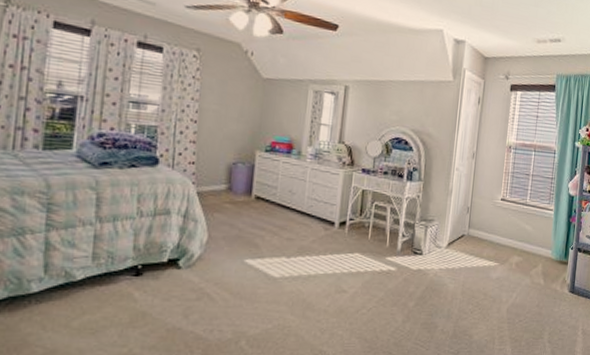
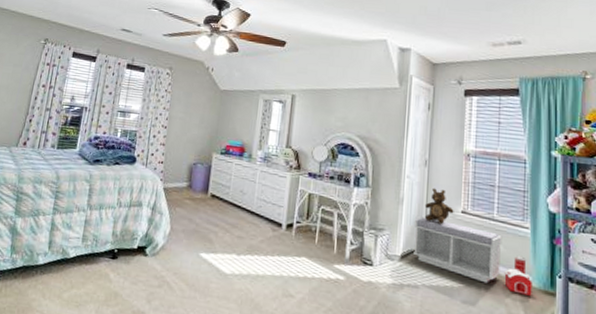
bench: none [459,206,532,260] -> present [413,217,502,284]
teddy bear: none [470,178,495,211] -> present [424,187,454,224]
toy house: none [530,234,552,266] -> present [504,255,532,296]

